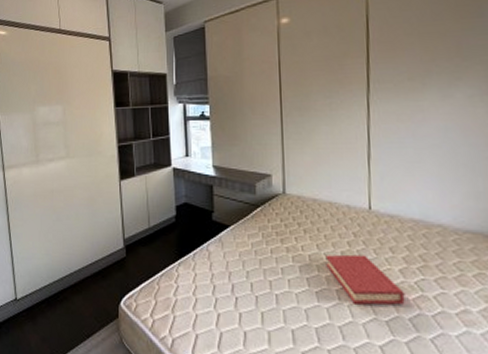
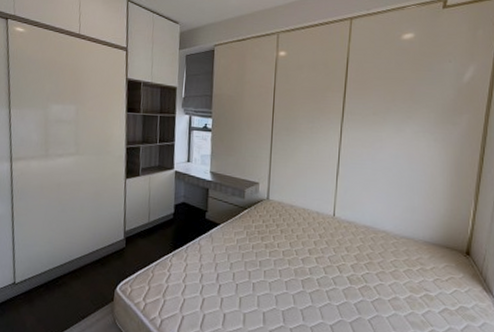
hardback book: present [325,254,405,306] -> none [295,251,353,293]

